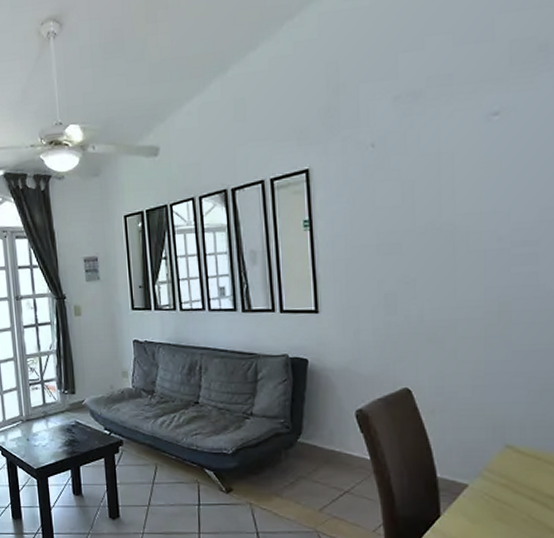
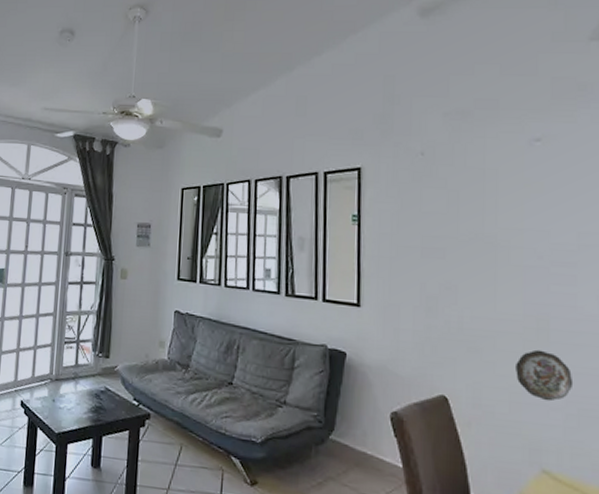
decorative plate: none [478,332,536,381] -> present [516,349,574,402]

